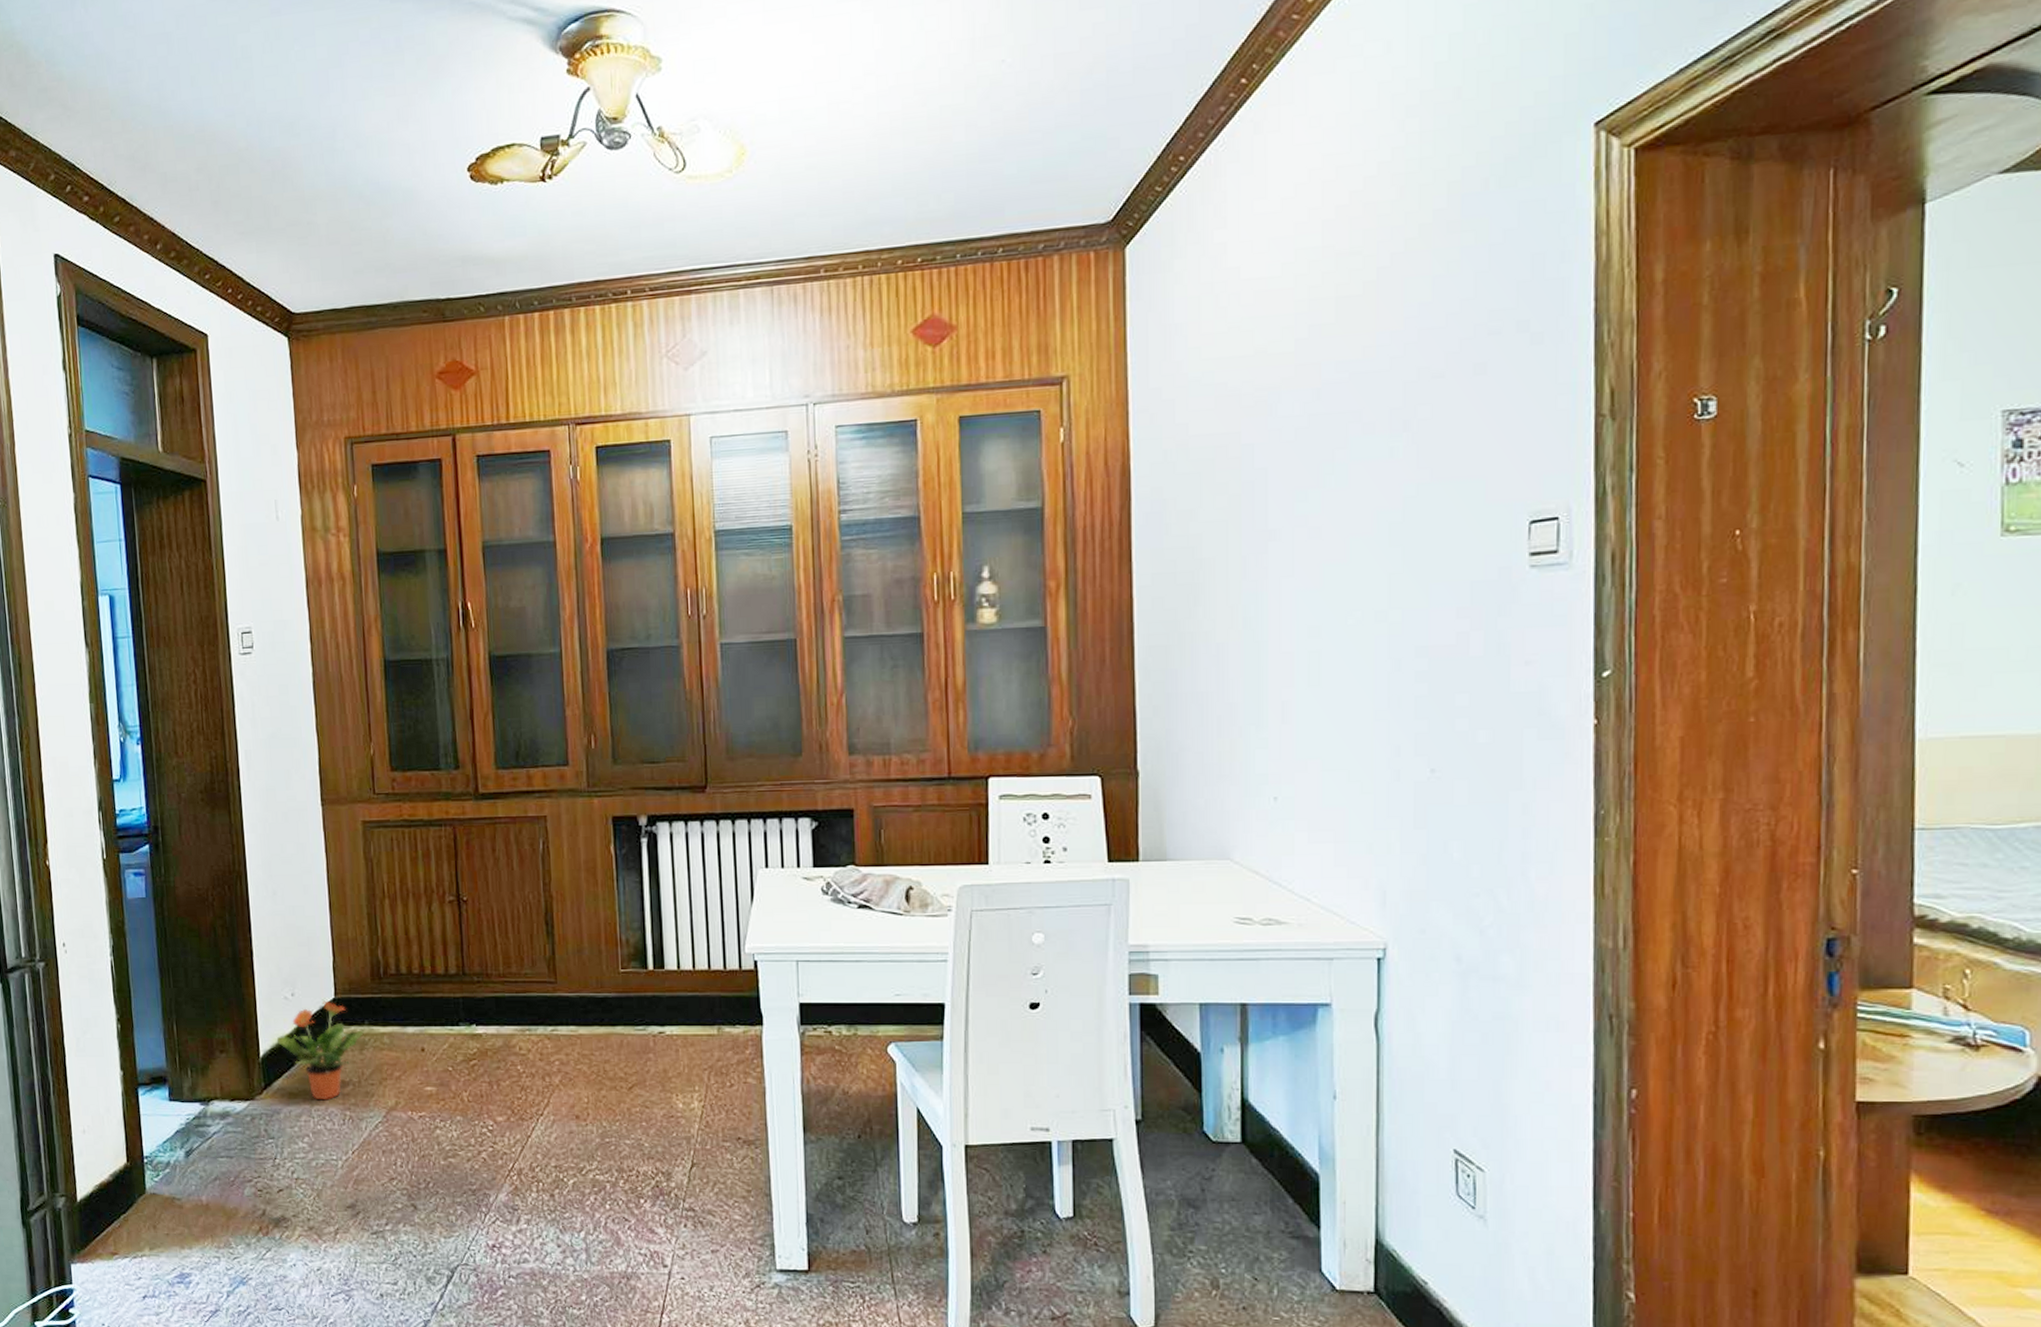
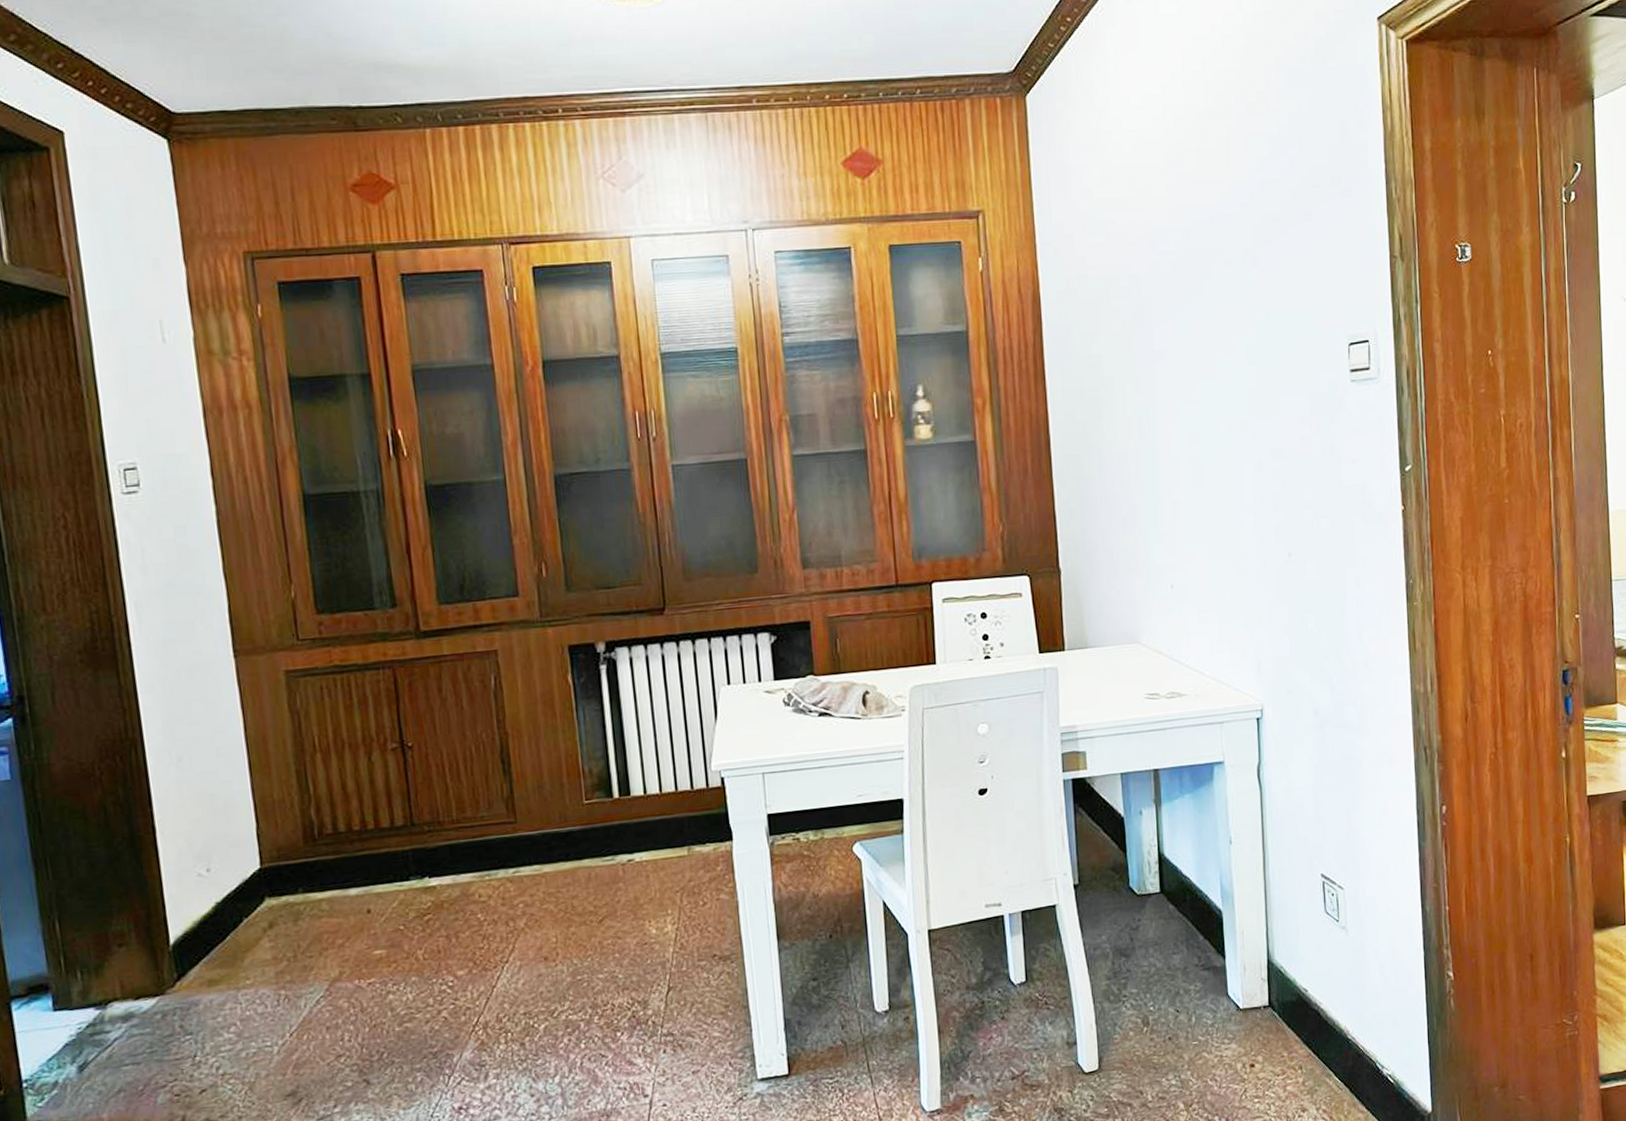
potted plant: present [276,1000,365,1101] -> none [190,872,299,983]

